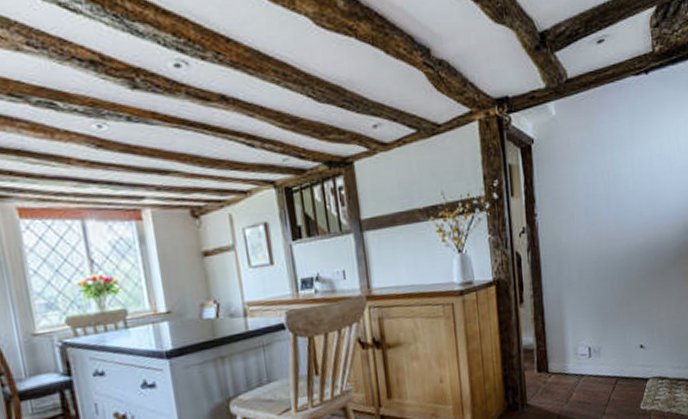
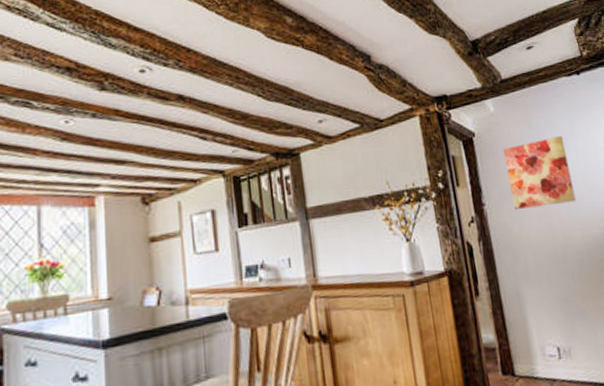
wall art: none [561,143,625,221] -> present [503,136,576,210]

